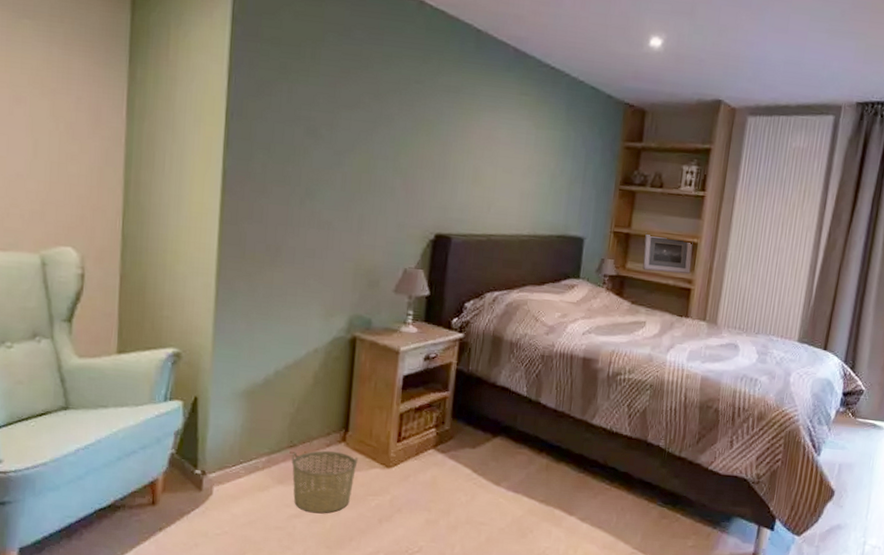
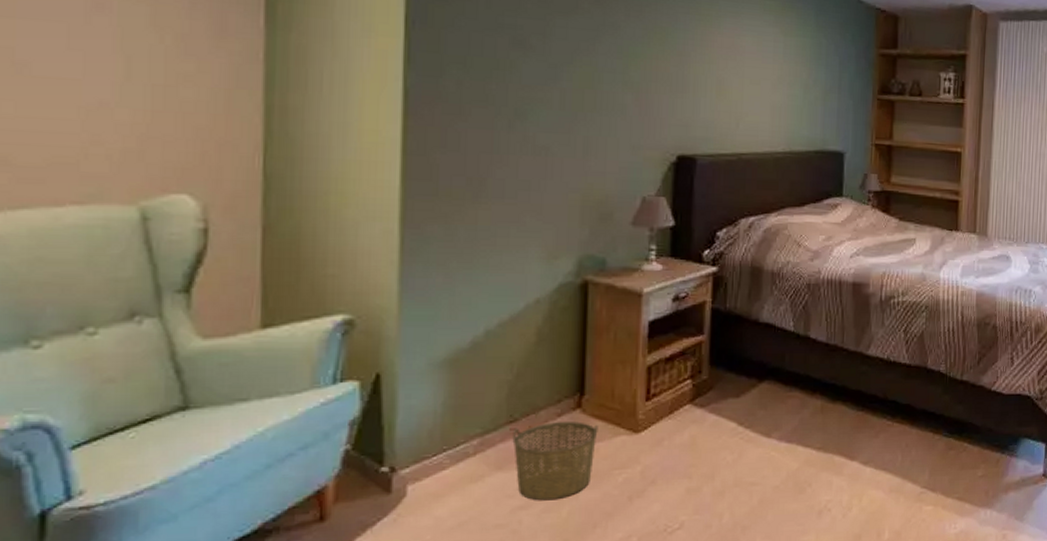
picture frame: present [642,232,693,275] -> none [907,143,957,186]

